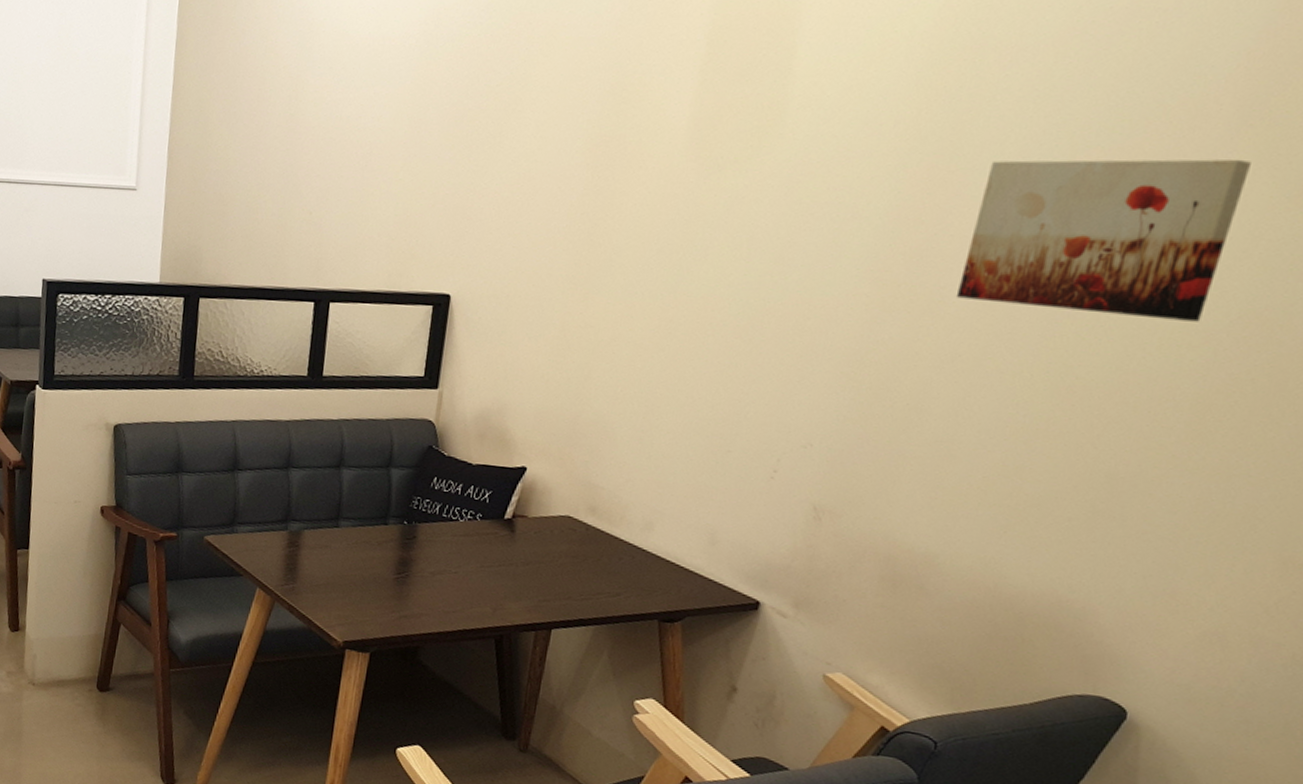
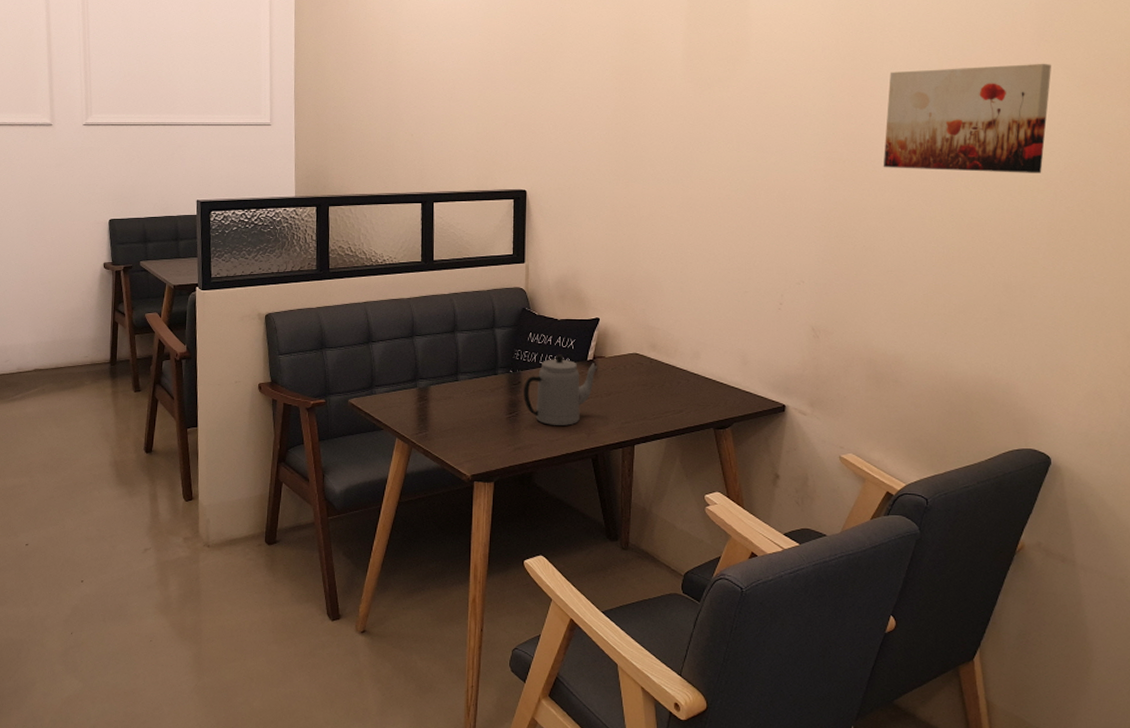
teapot: none [417,507,517,596] -> present [524,354,598,425]

